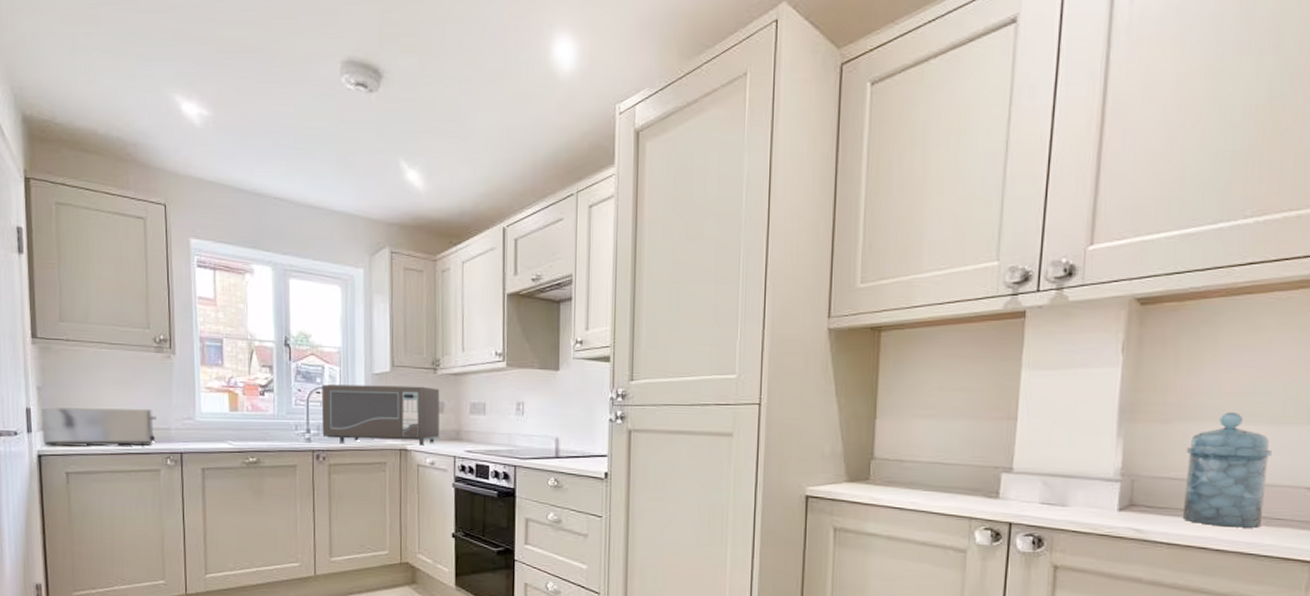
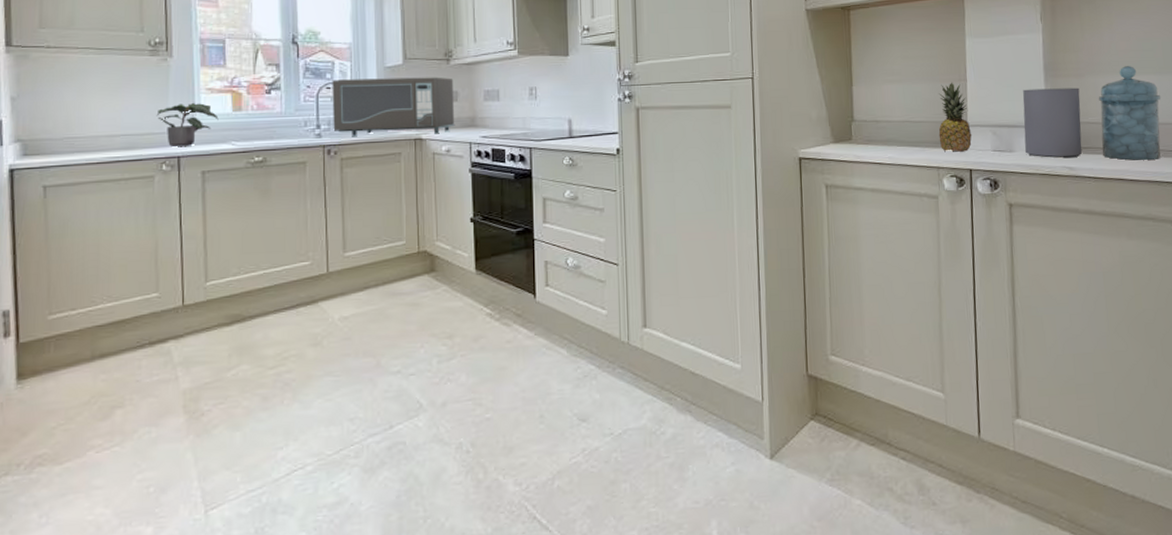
toaster: present [41,406,156,446] -> none [15,113,150,159]
potted plant: none [161,400,217,444] -> present [156,102,219,148]
fruit: none [975,421,1017,502] -> present [938,82,972,152]
canister: none [1081,434,1163,519] -> present [1022,87,1082,158]

